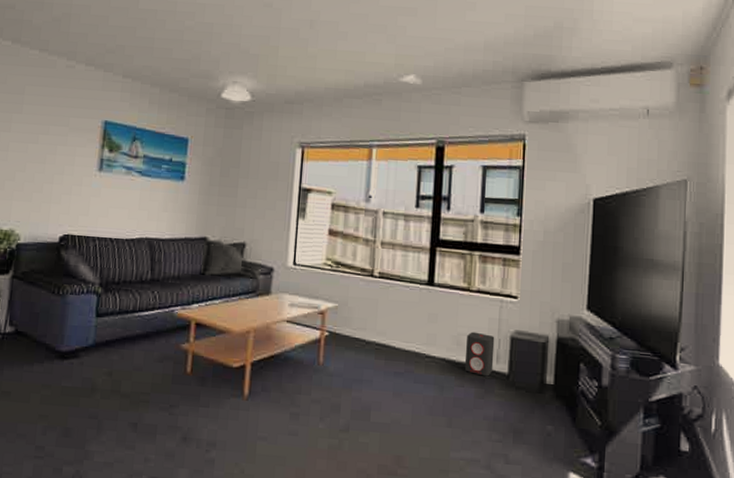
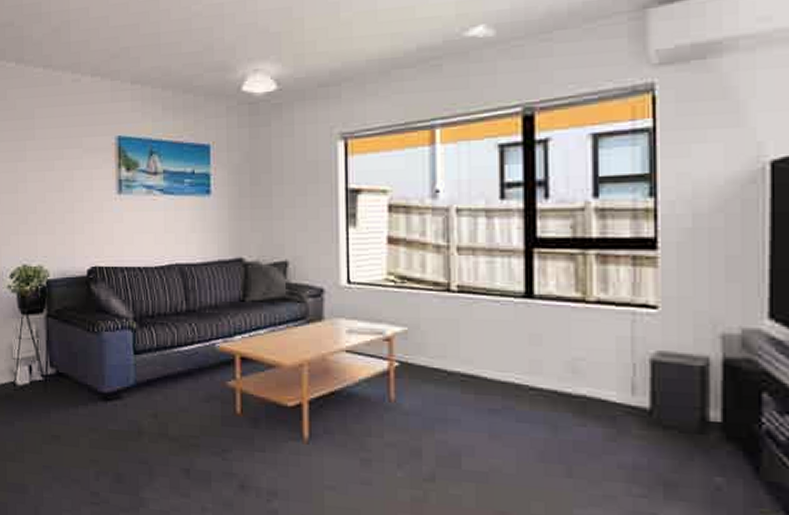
speaker: present [464,331,495,377] -> none [585,355,628,413]

